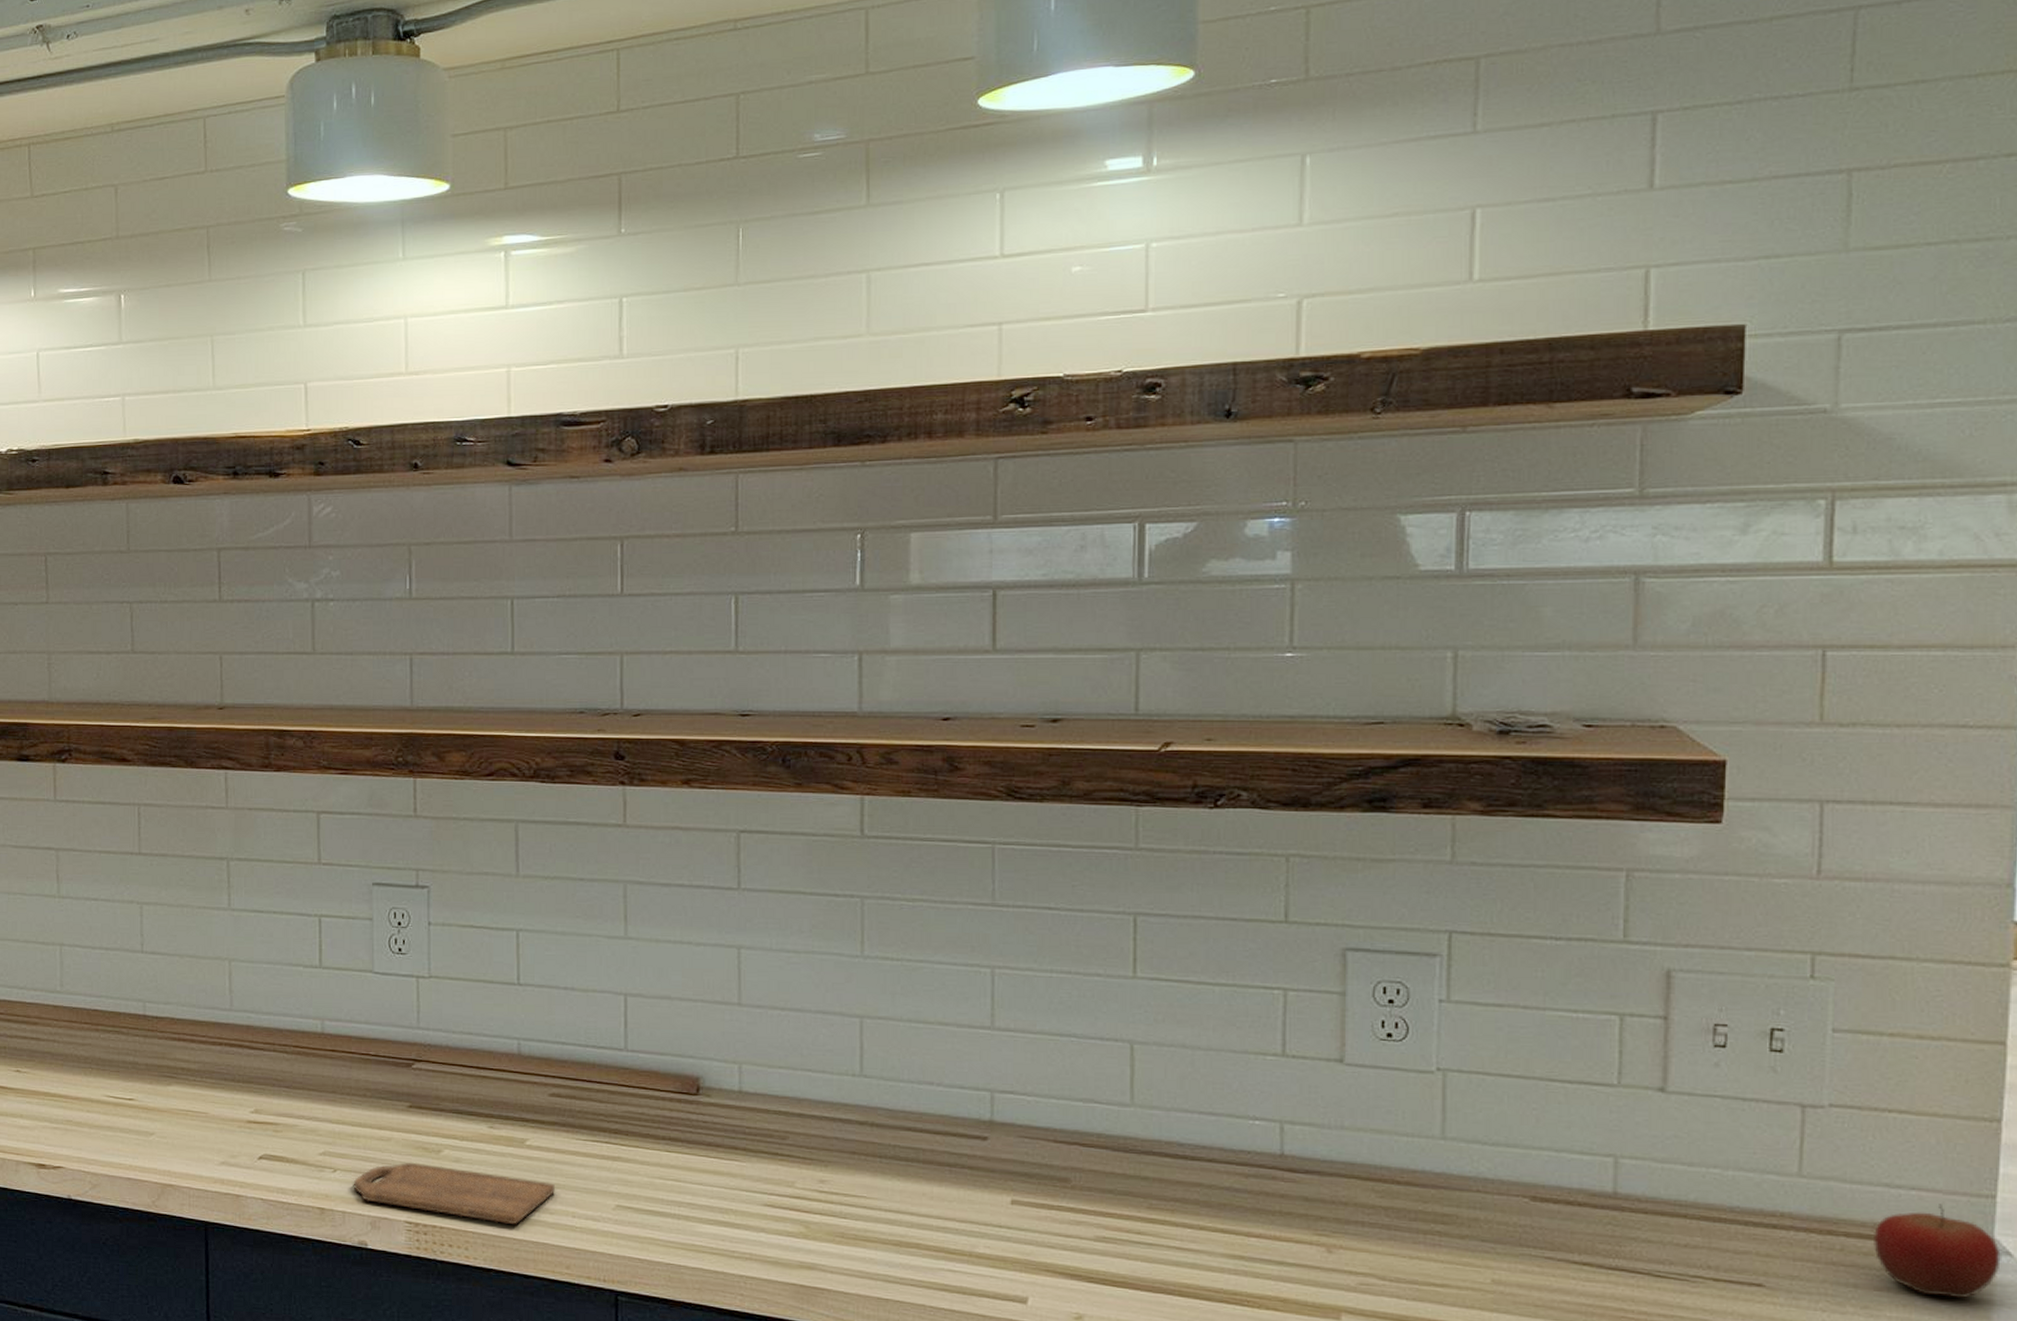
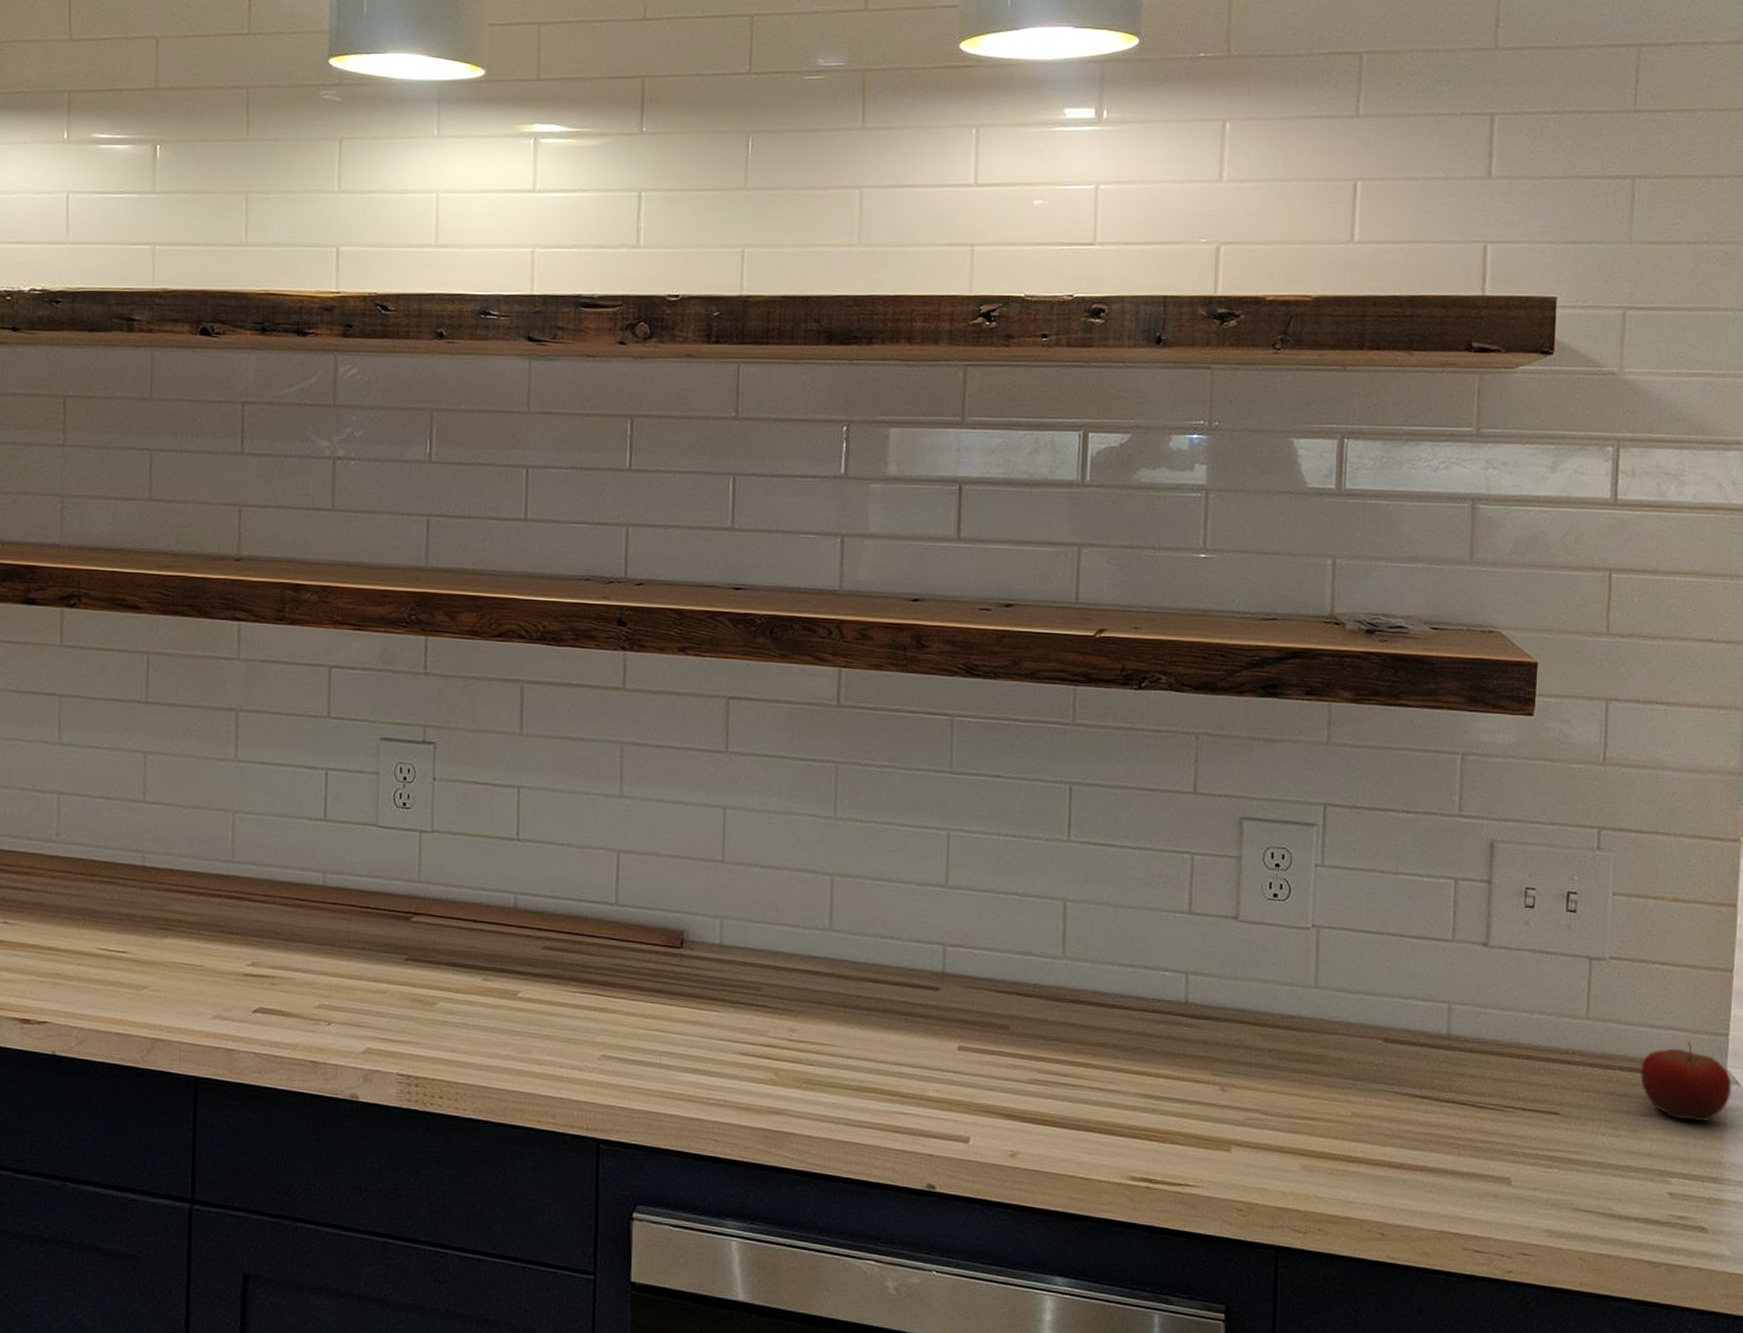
cutting board: present [353,1162,555,1224] -> none [347,1015,544,1075]

